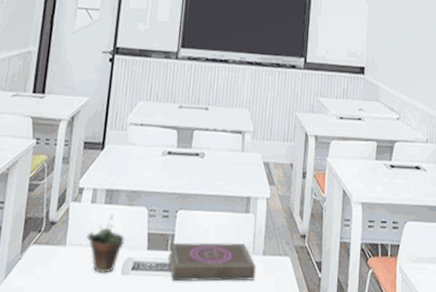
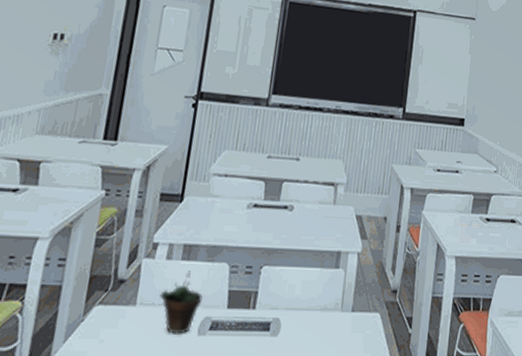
book: present [168,242,257,282] -> none [250,298,345,341]

